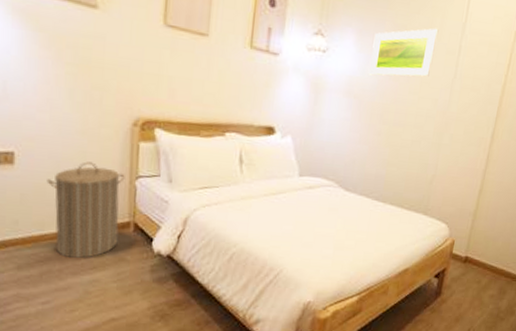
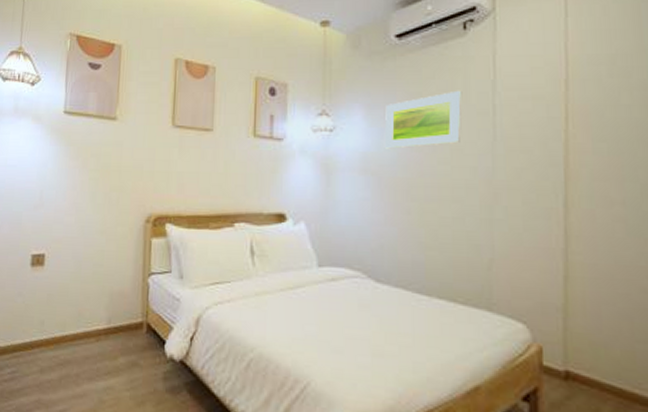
laundry hamper: present [47,161,125,258] -> none [70,260,139,362]

